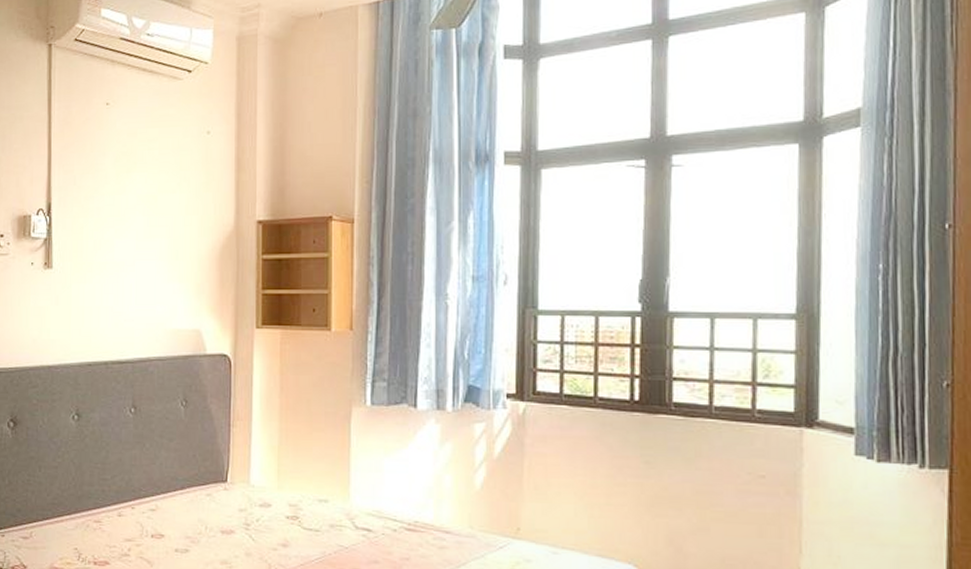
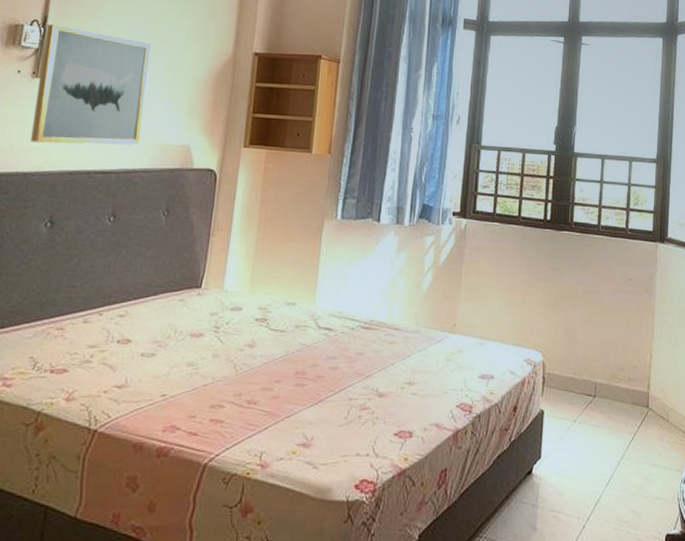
wall art: none [50,212,152,335] -> present [30,24,152,146]

